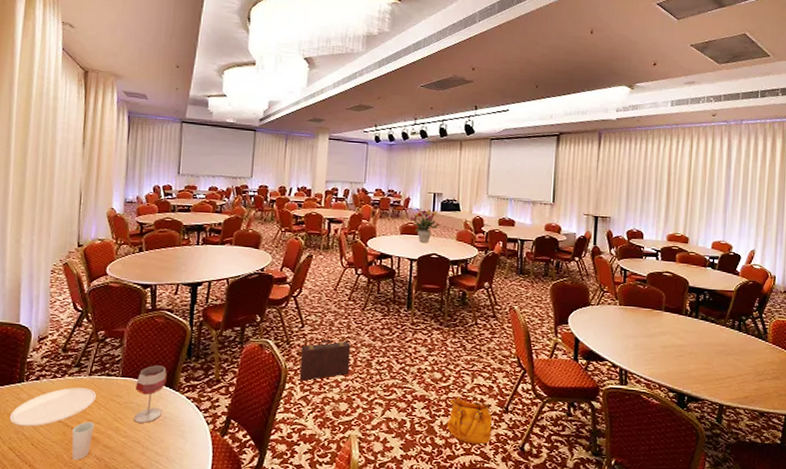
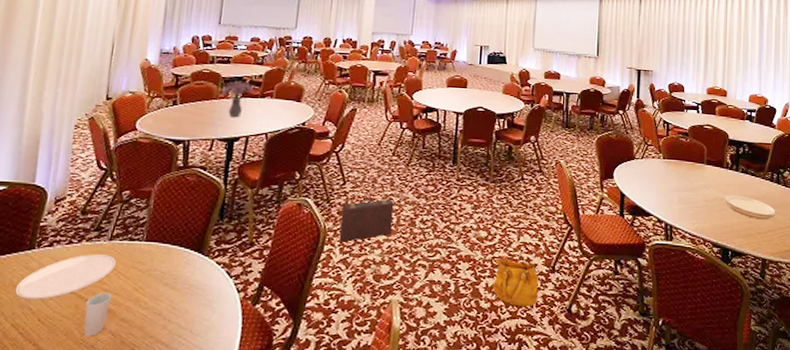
wineglass: present [133,365,167,424] -> none [155,228,196,294]
flower arrangement: none [183,228,214,264] -> present [221,80,254,118]
flower arrangement: present [410,209,439,243] -> none [457,62,486,96]
plate: none [682,341,736,367] -> present [724,195,776,220]

